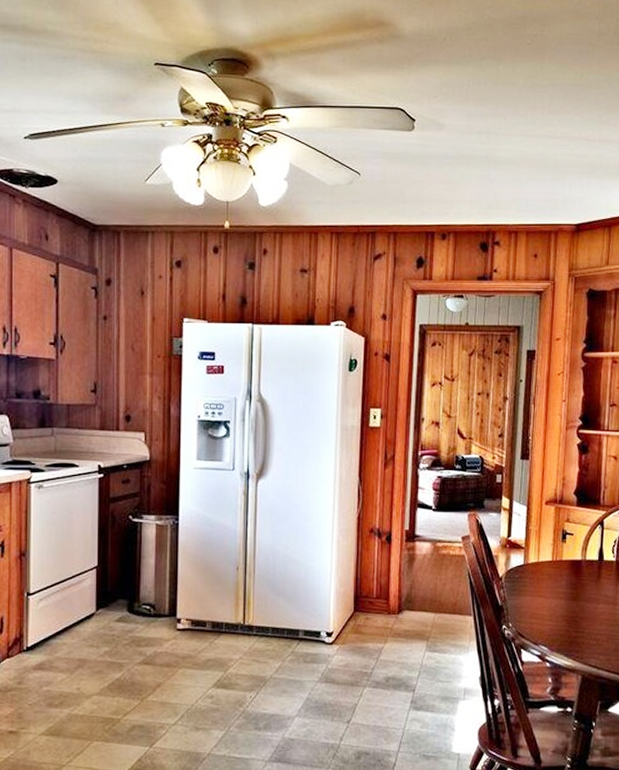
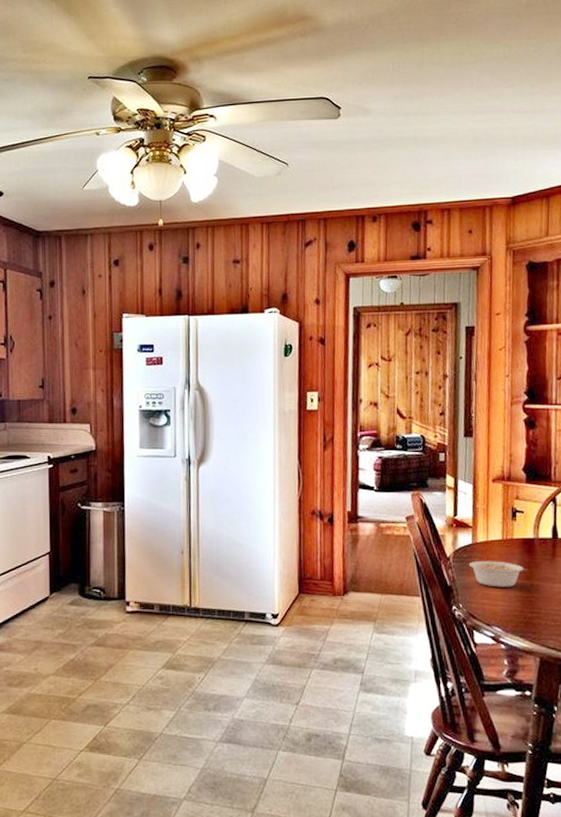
legume: none [520,581,574,607] -> present [469,561,527,587]

